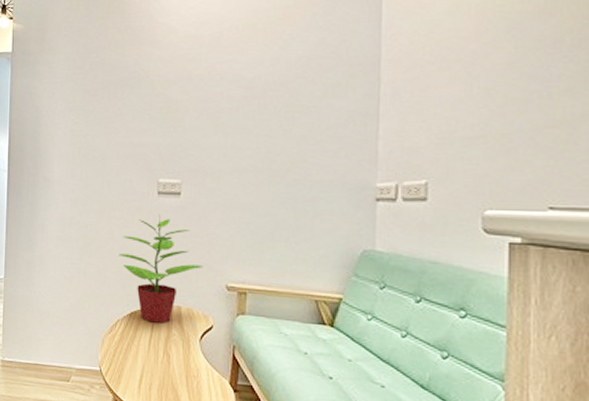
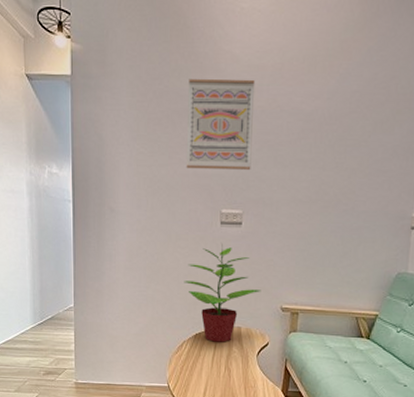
wall art: none [121,49,193,138] -> present [186,78,255,170]

